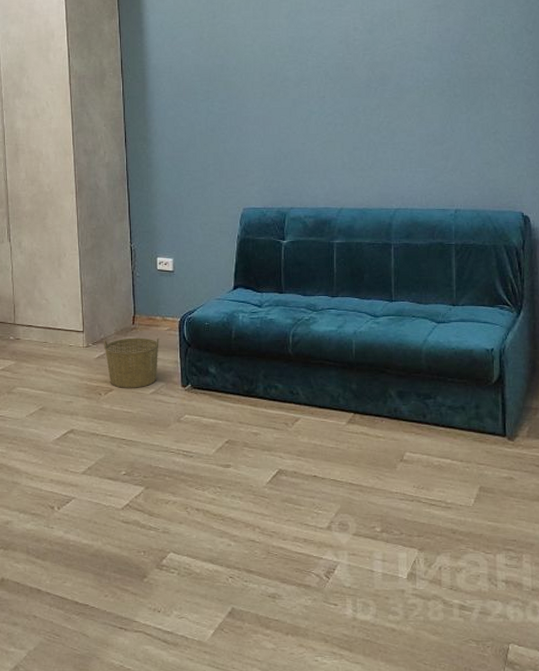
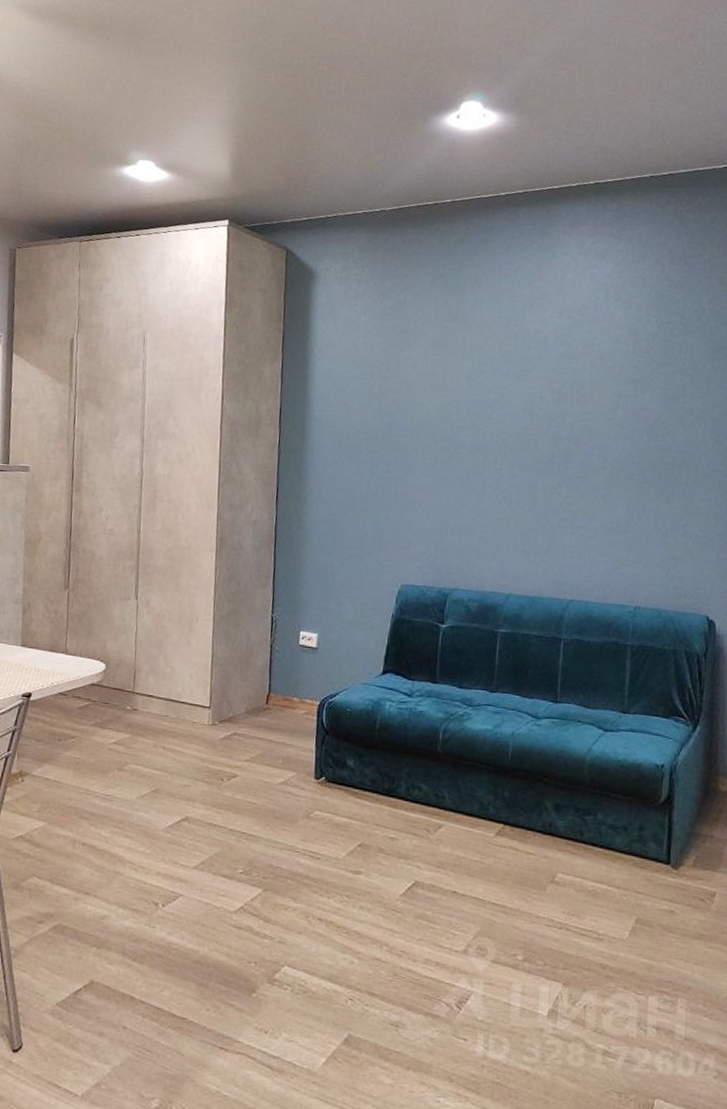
basket: present [104,338,159,388] -> none [231,718,295,776]

